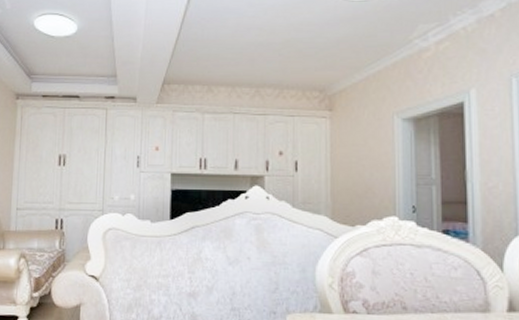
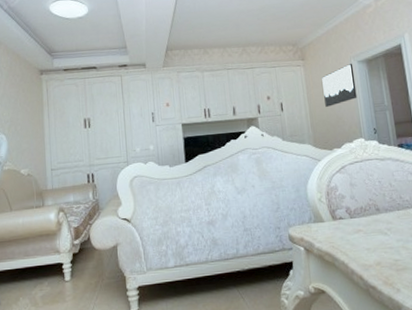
wall art: none [352,121,396,172] -> present [322,64,357,107]

